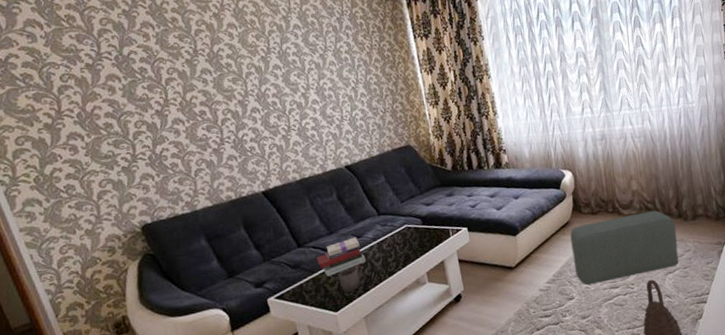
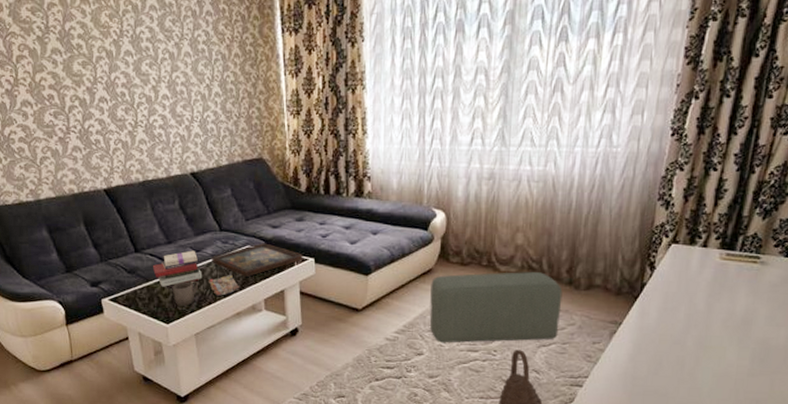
magazine: none [371,255,403,278] -> present [208,275,240,297]
decorative tray: none [373,220,457,254] -> present [211,243,303,277]

